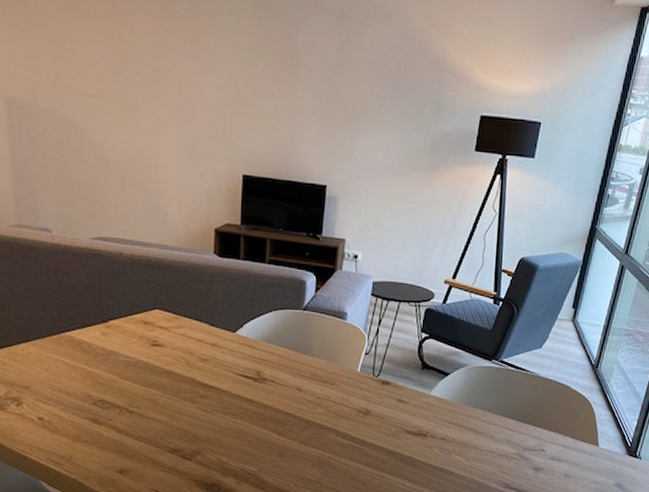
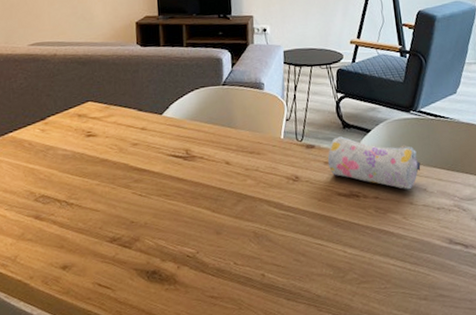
pencil case: none [401,376,492,435] -> present [327,136,421,190]

